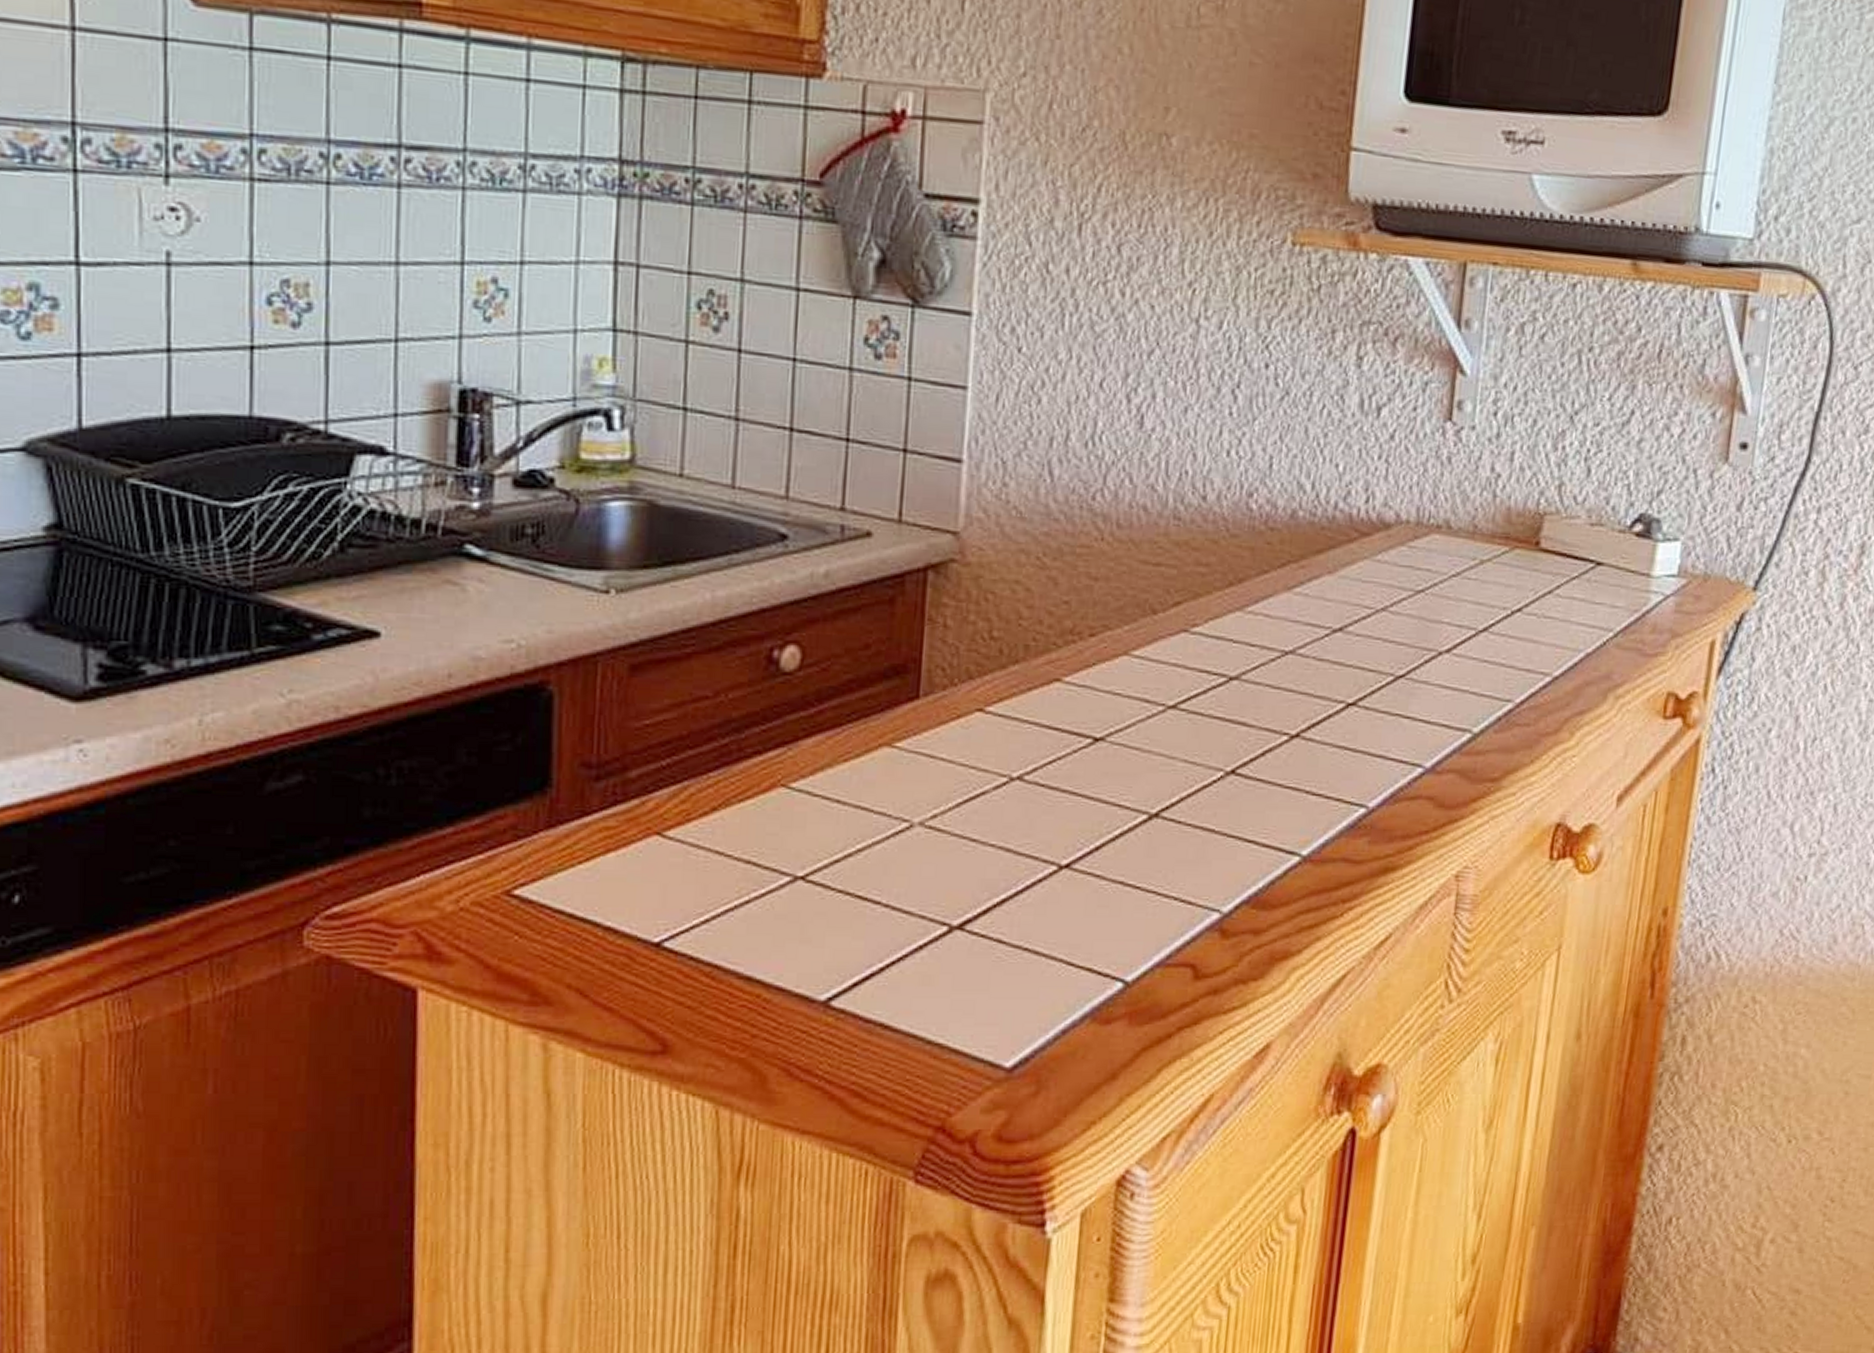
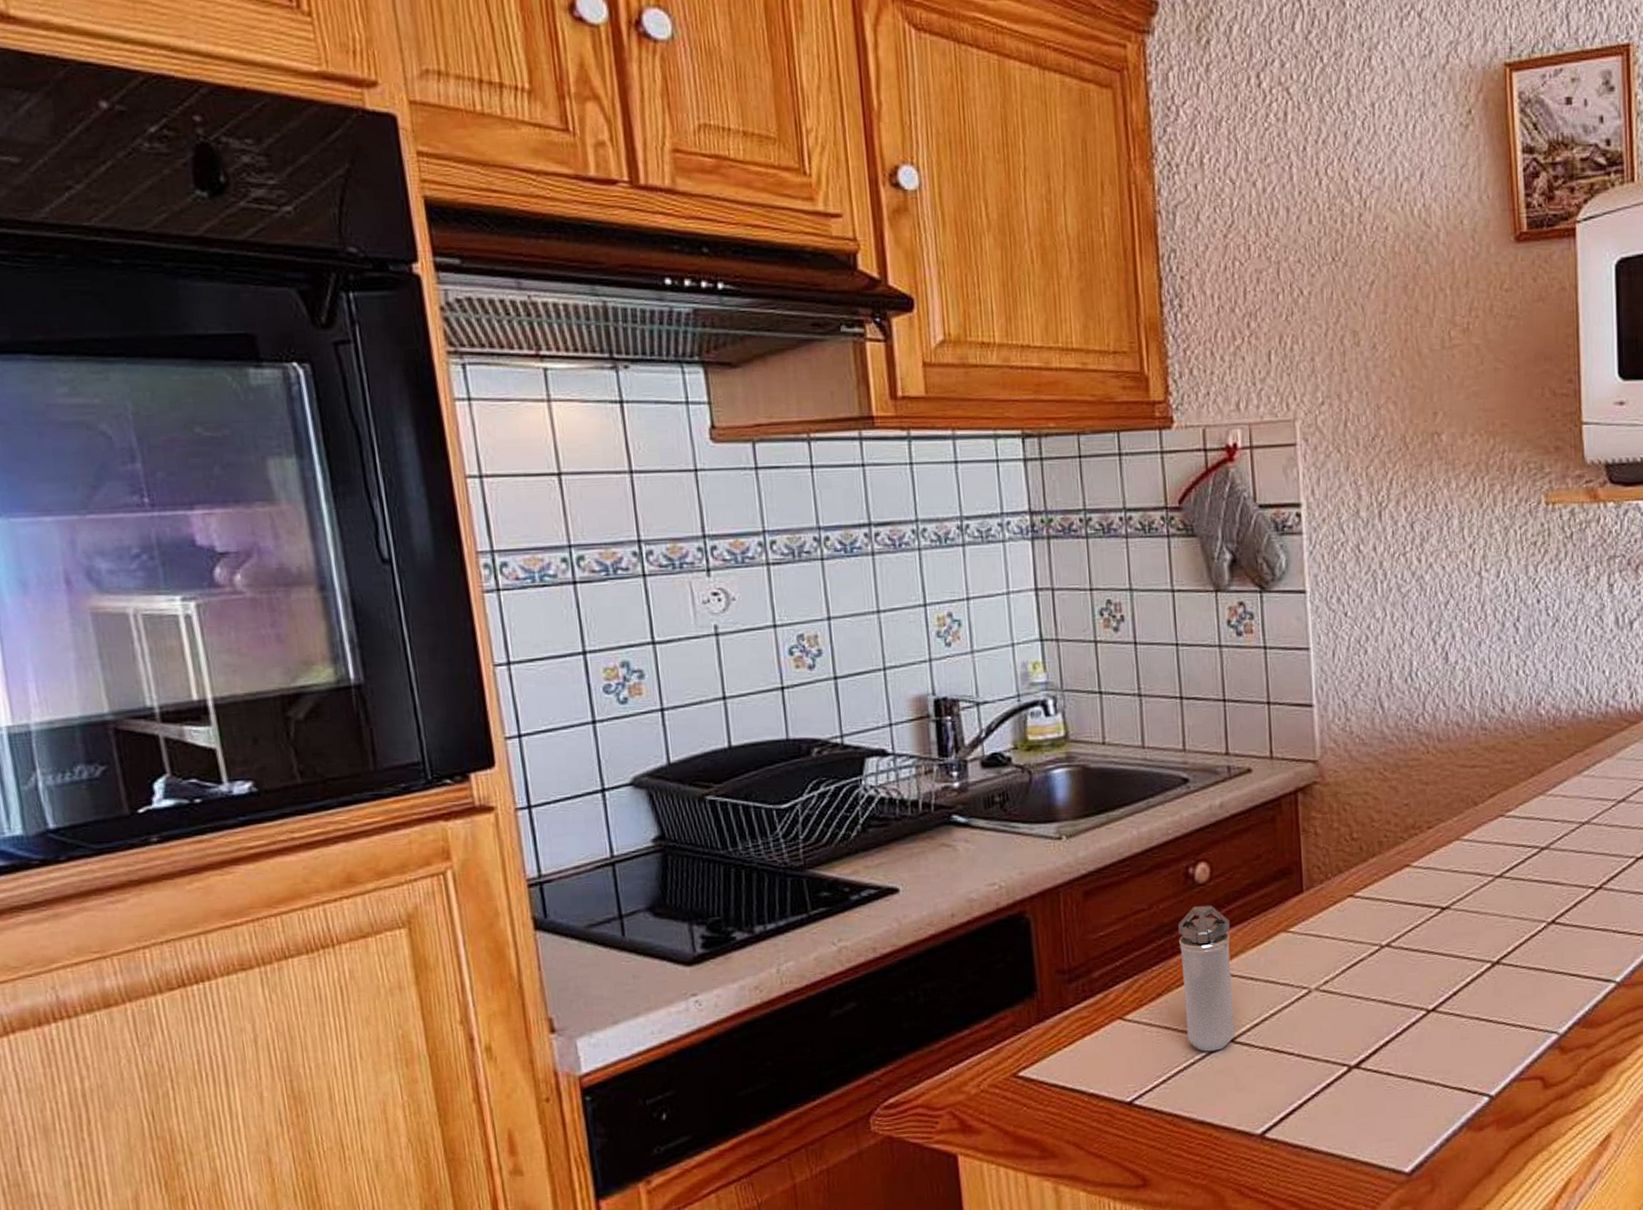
shaker: none [743,700,818,889] -> present [1178,905,1235,1052]

